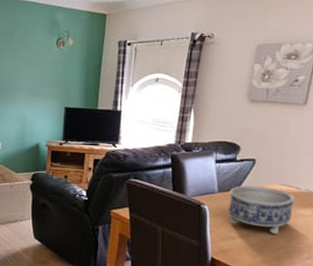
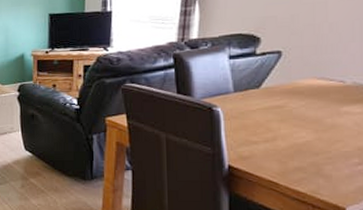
decorative bowl: present [228,185,295,235] -> none [247,82,338,138]

